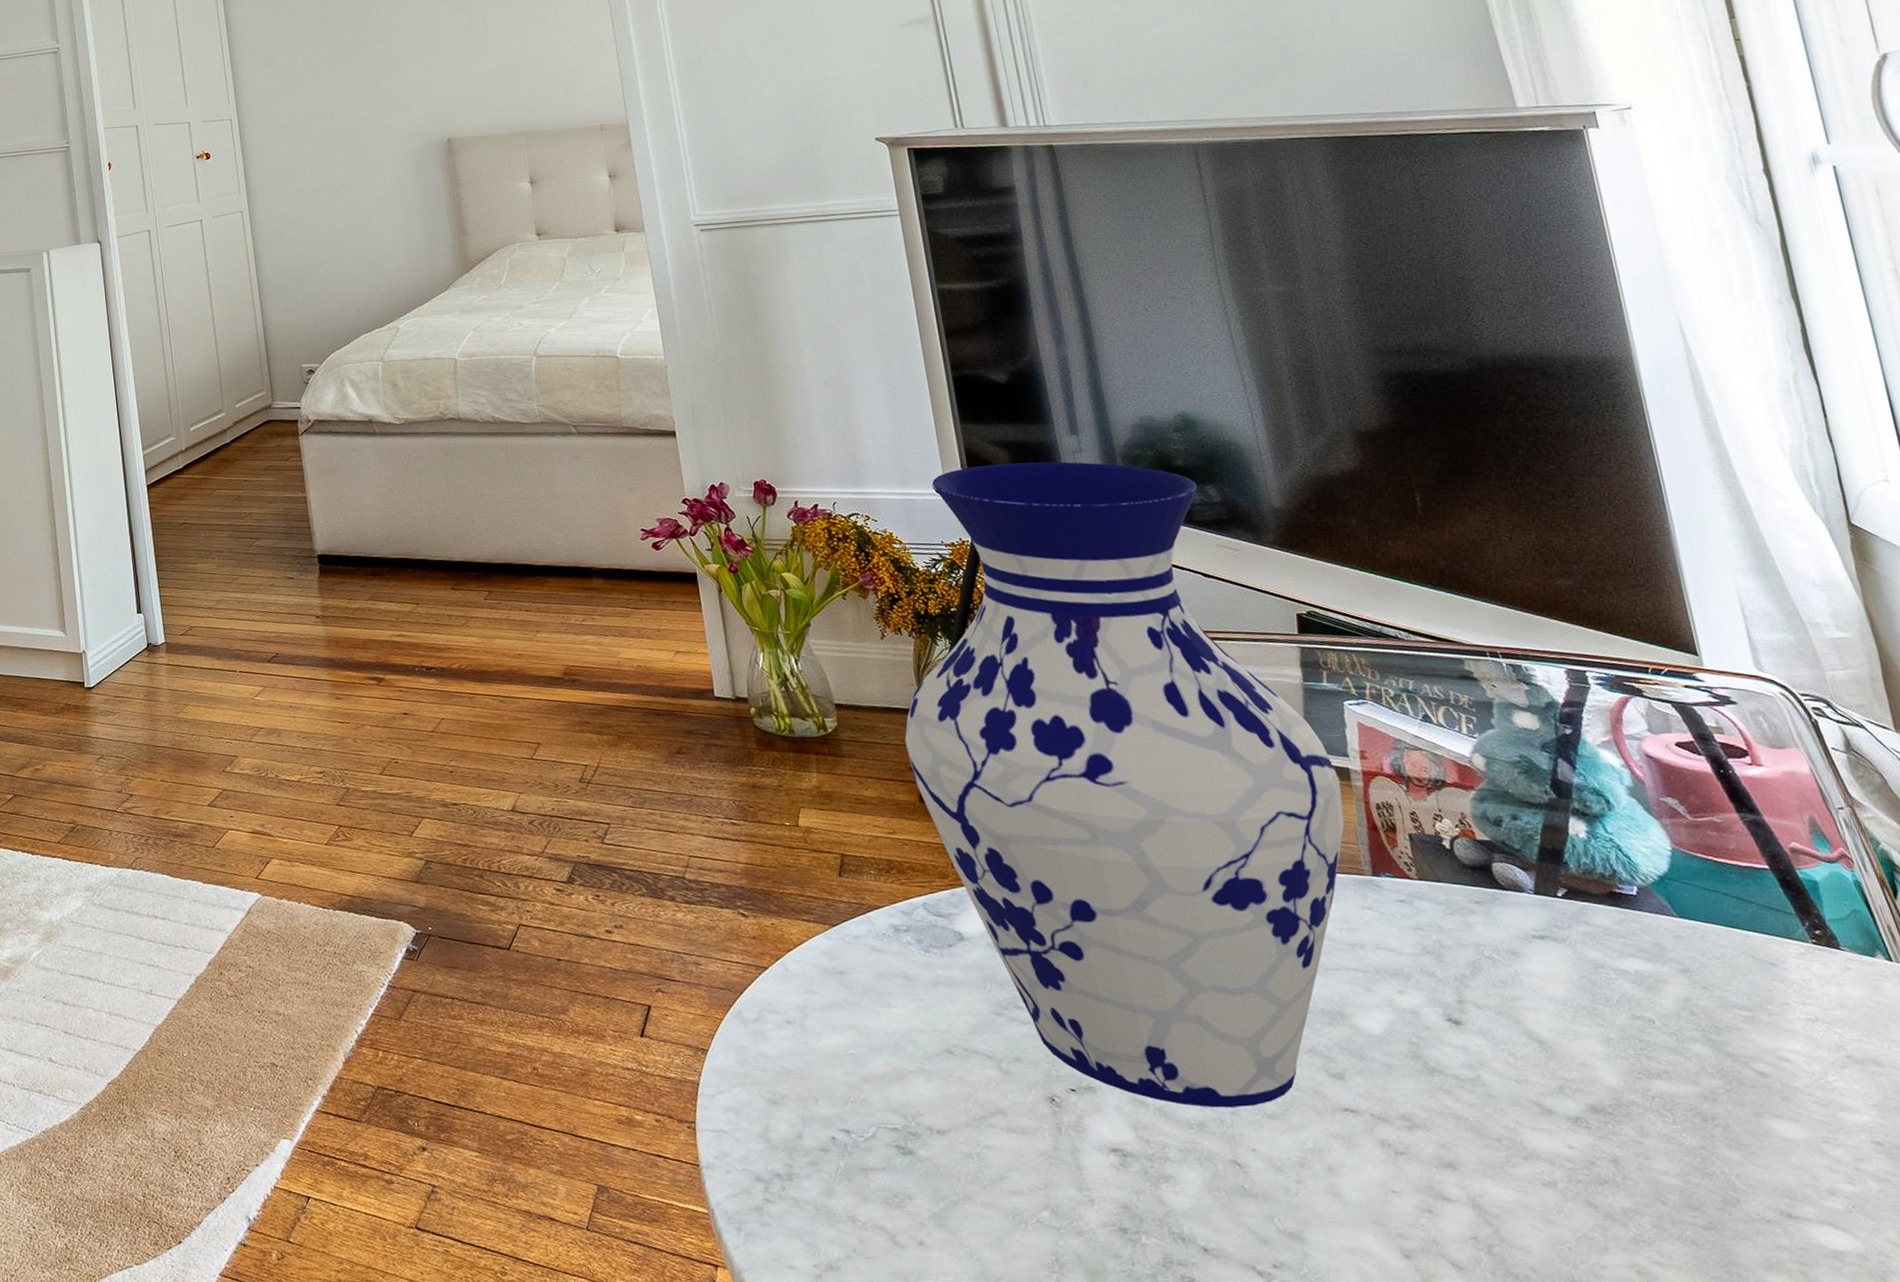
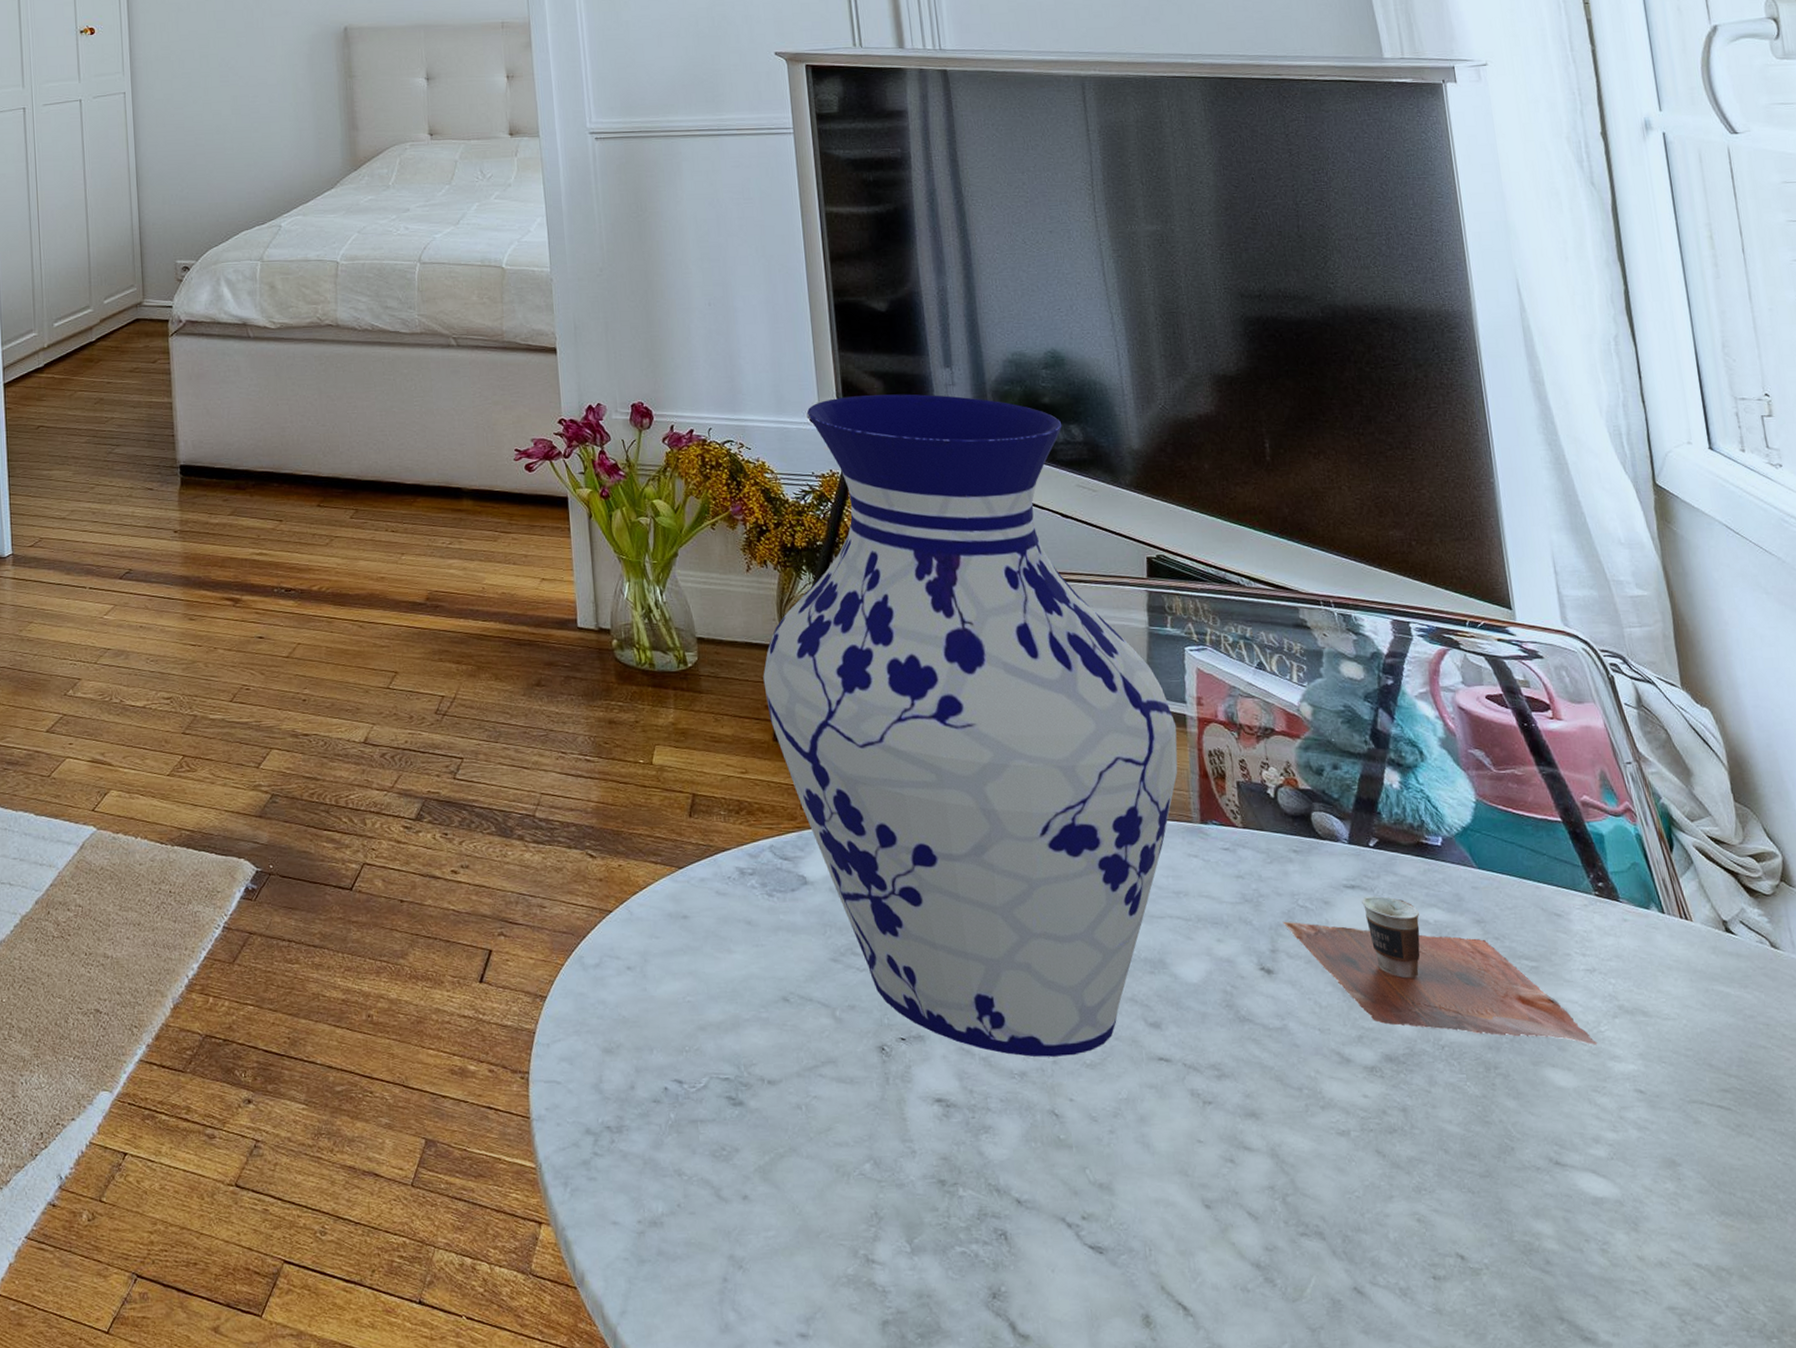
cup: none [1468,946,1827,1096] -> present [1282,895,1598,1045]

